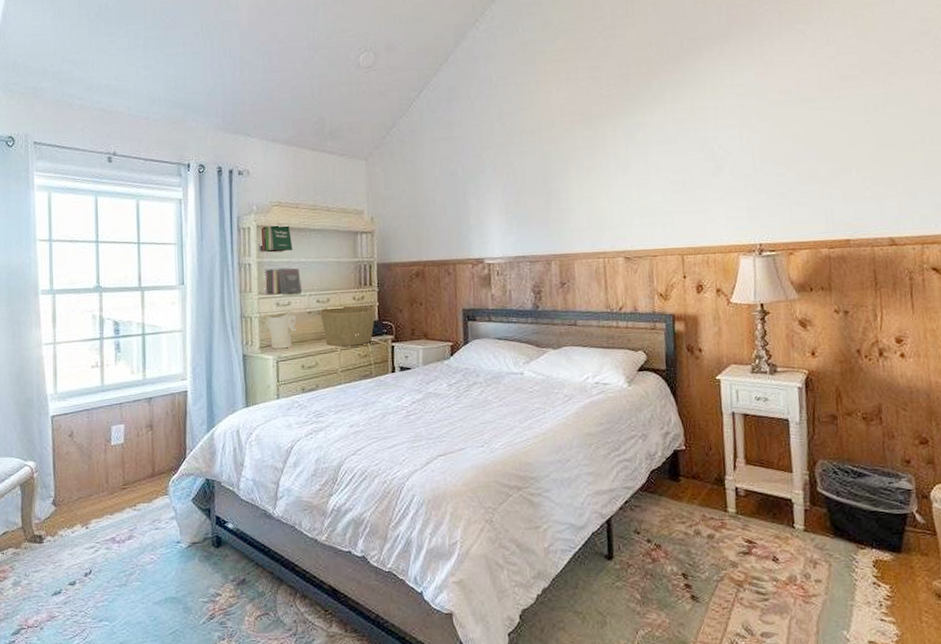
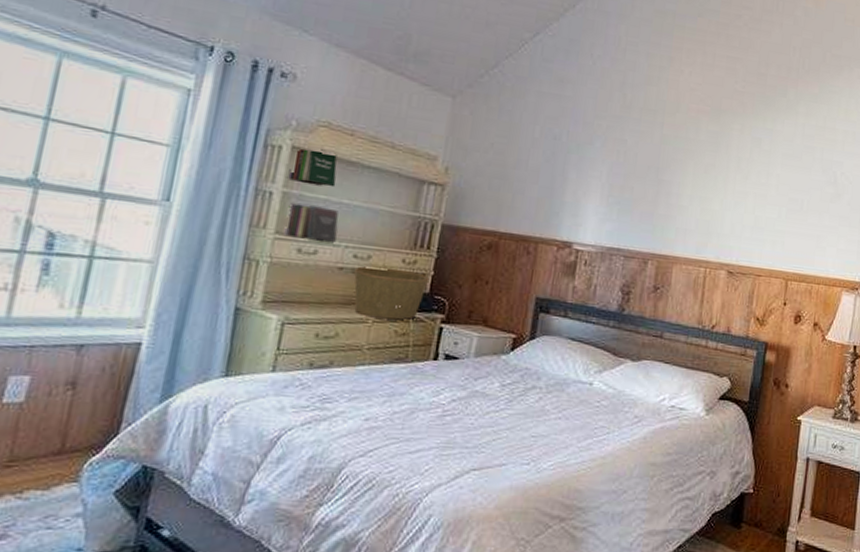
decorative vase: present [259,309,297,349] -> none [269,259,322,309]

